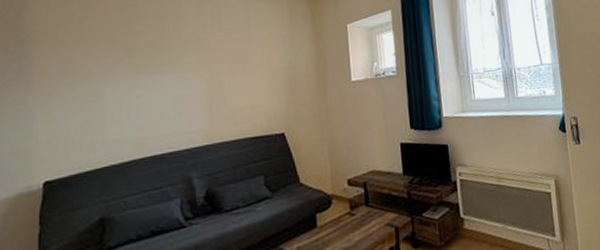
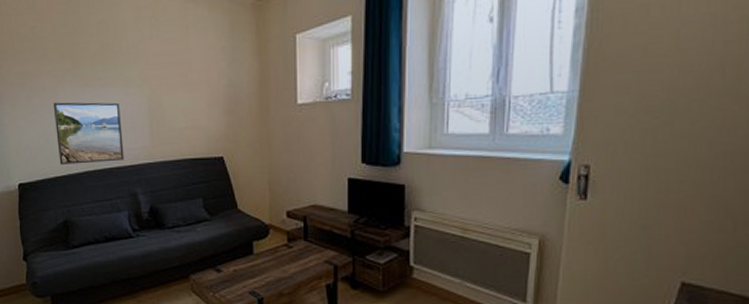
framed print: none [99,87,179,155] -> present [54,102,124,165]

